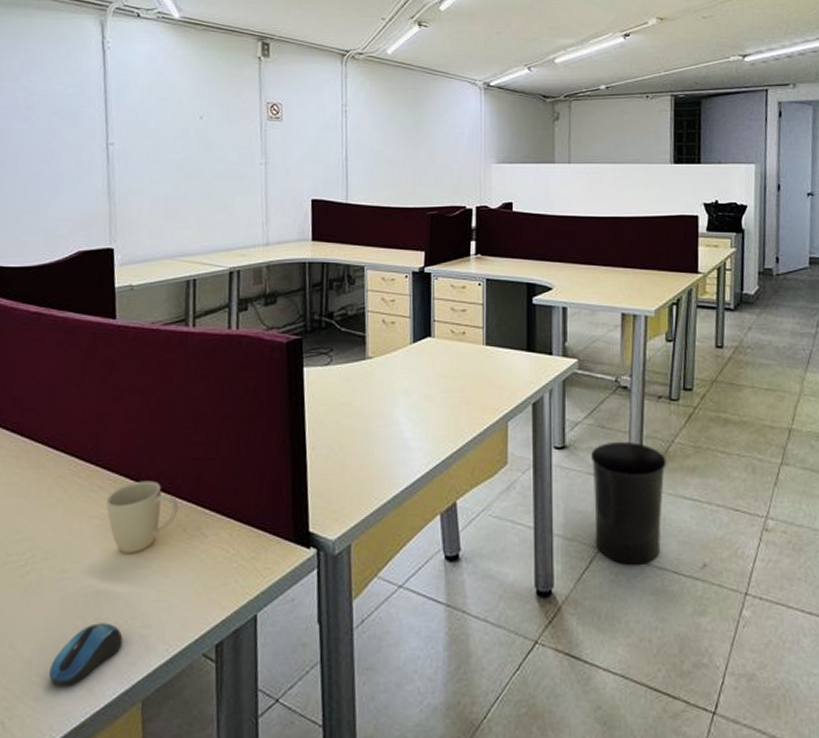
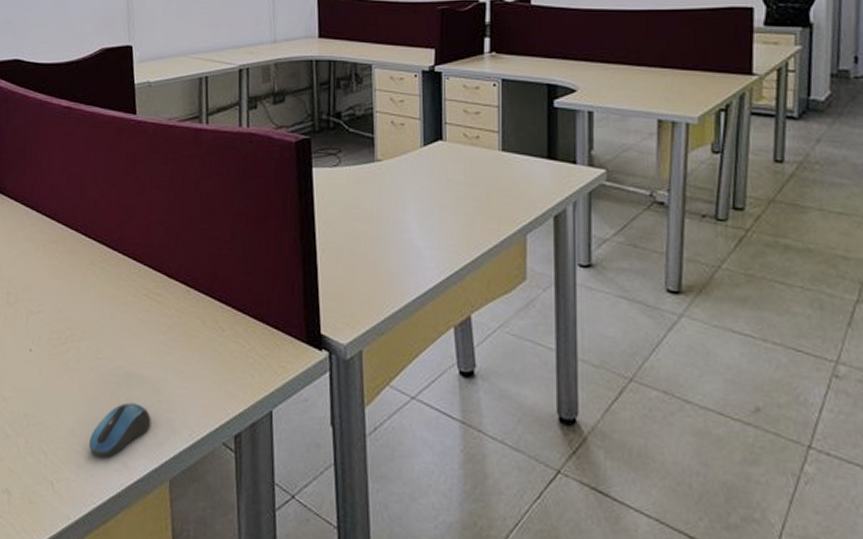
mug: present [105,480,179,553] -> none [132,271,197,340]
waste bin: present [591,441,667,565] -> none [622,262,711,401]

